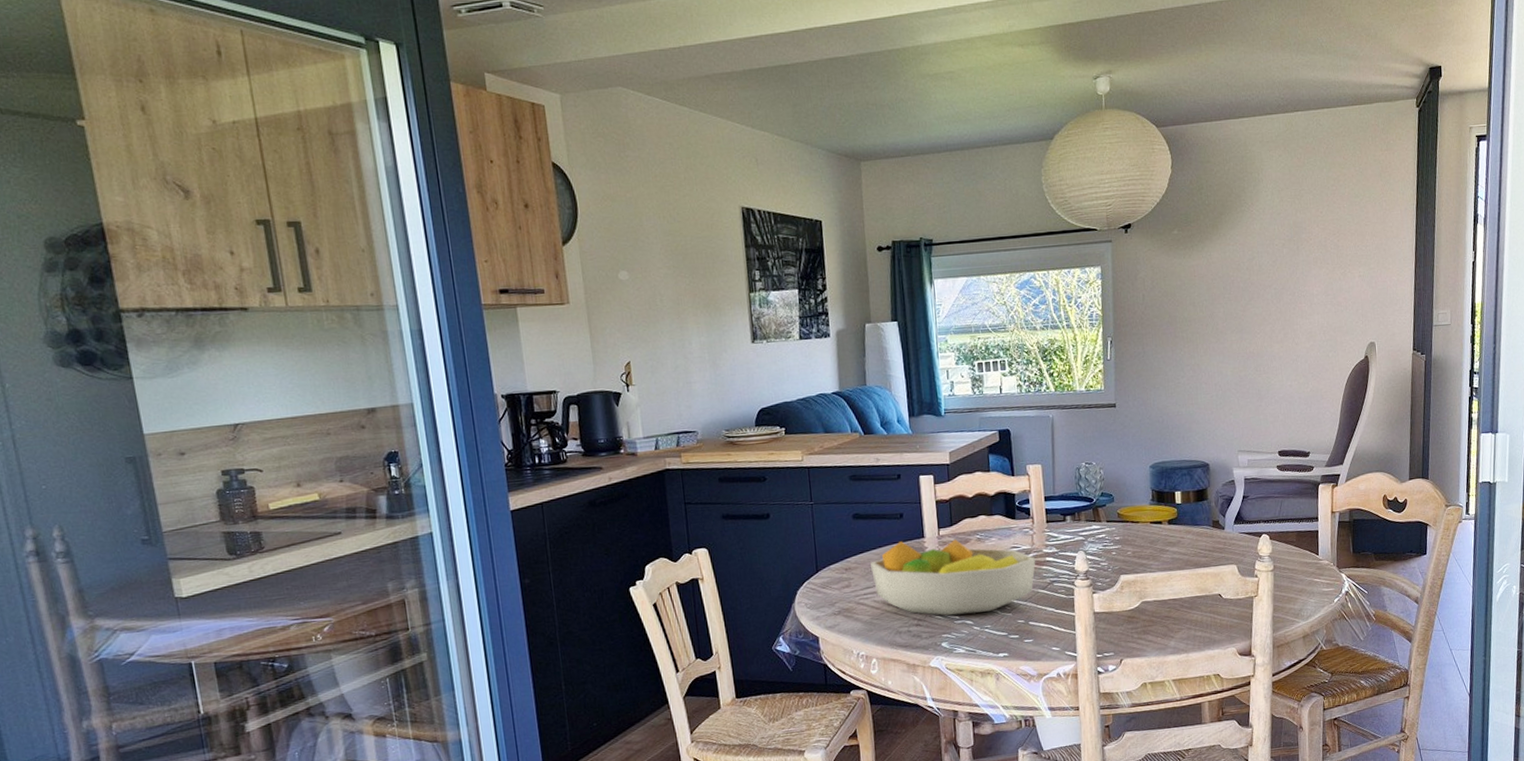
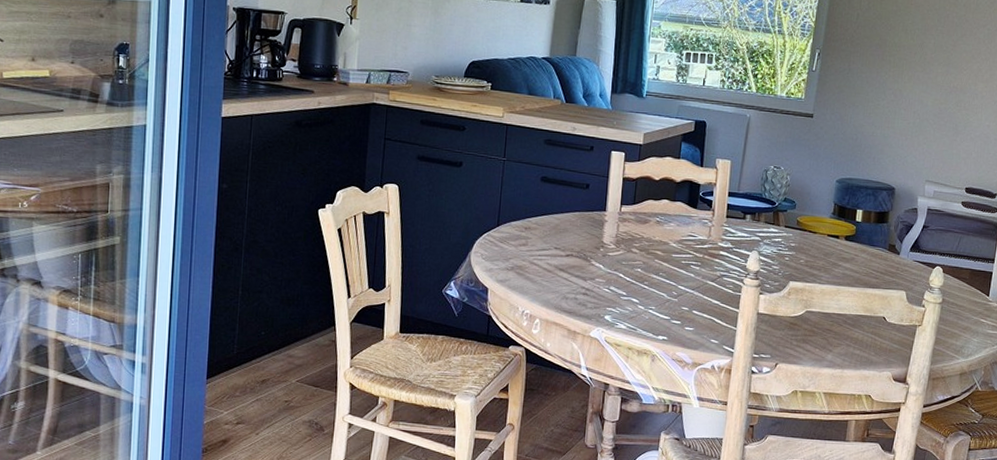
fruit bowl: present [870,539,1036,616] -> none [550,211,710,293]

